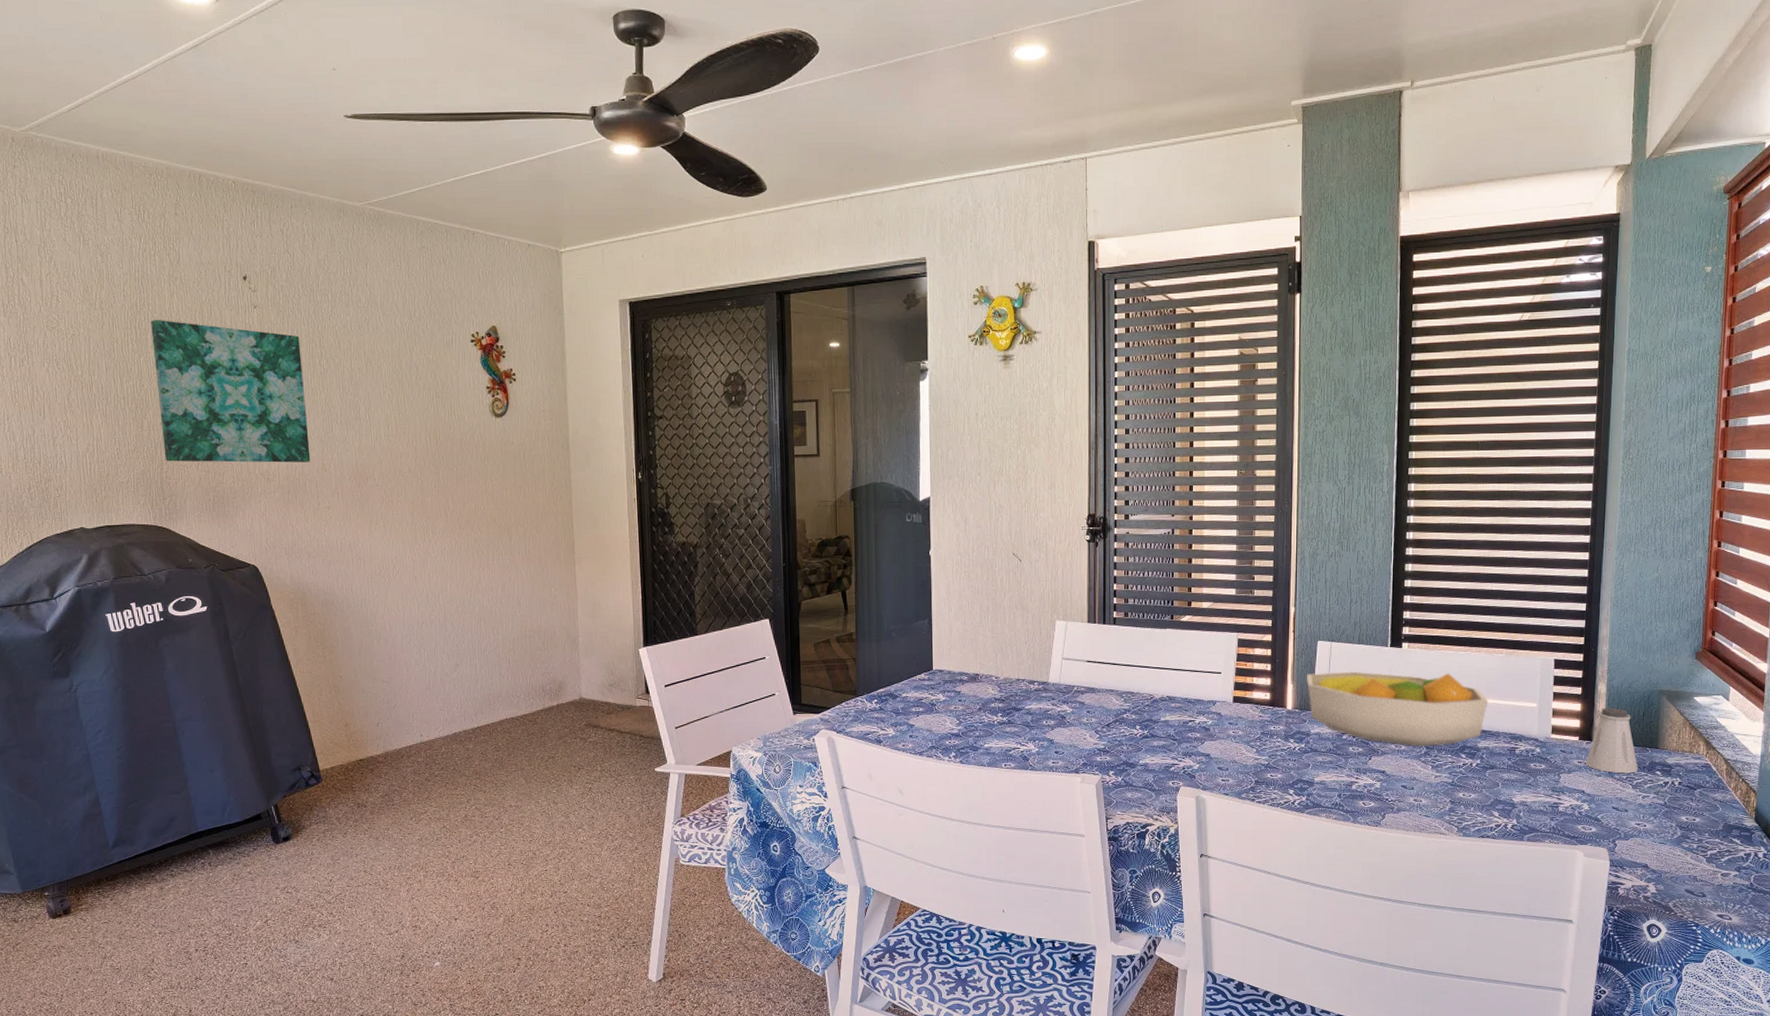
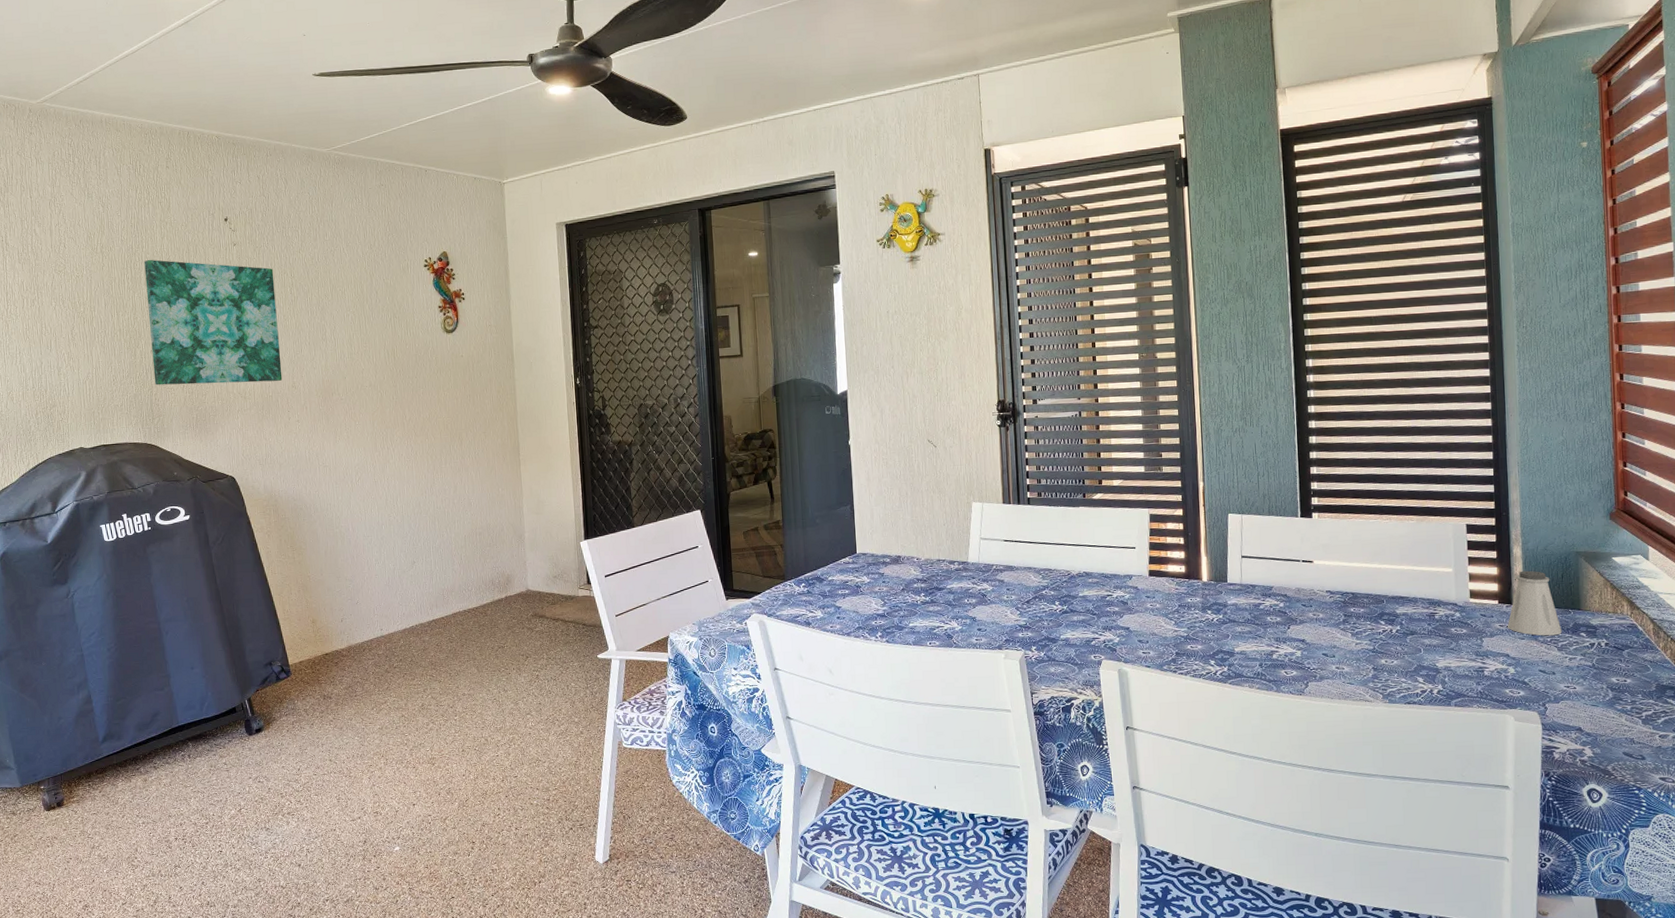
fruit bowl: present [1307,671,1489,747] -> none [1220,541,1403,615]

